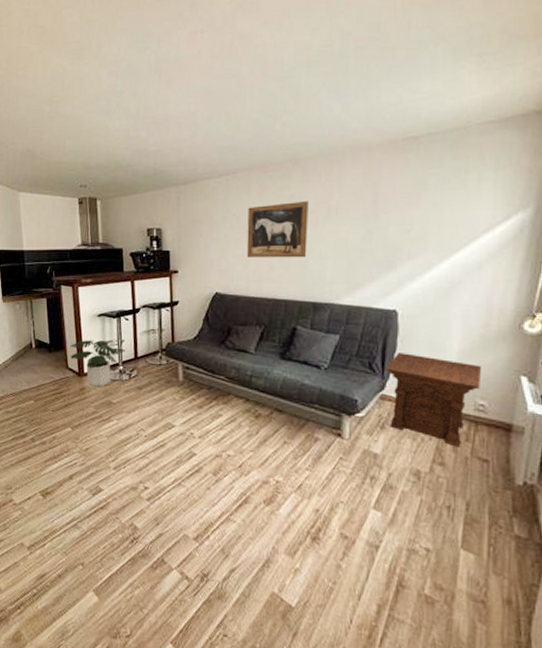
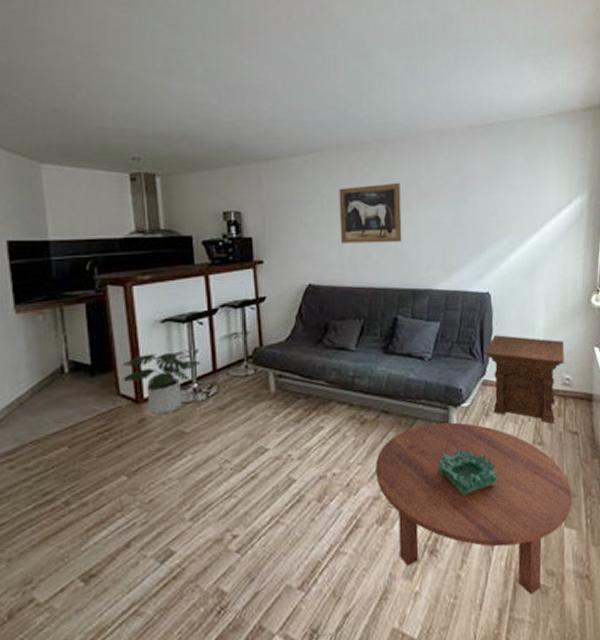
coffee table: none [266,426,474,602] -> present [375,422,572,595]
decorative bowl: none [324,453,389,497] -> present [436,447,498,496]

